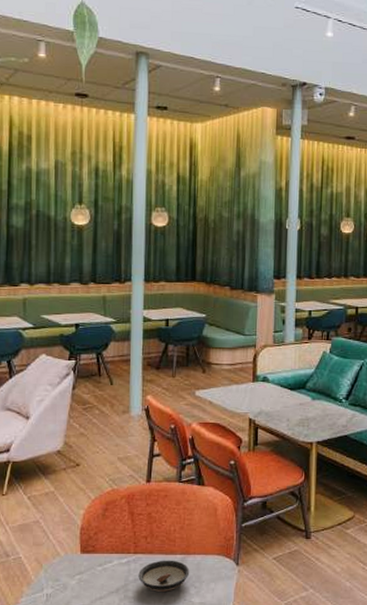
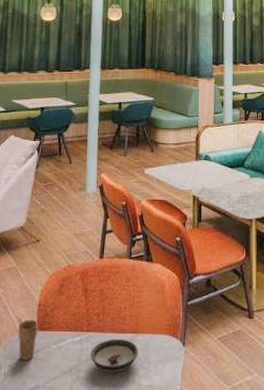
cup: none [59,542,82,582] -> present [18,318,39,361]

